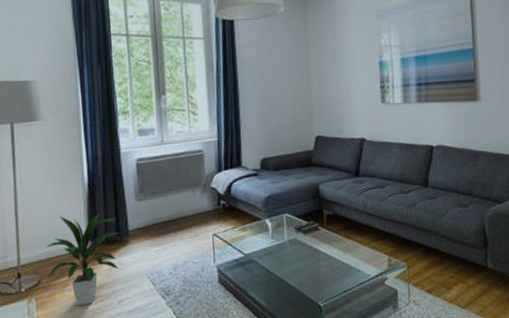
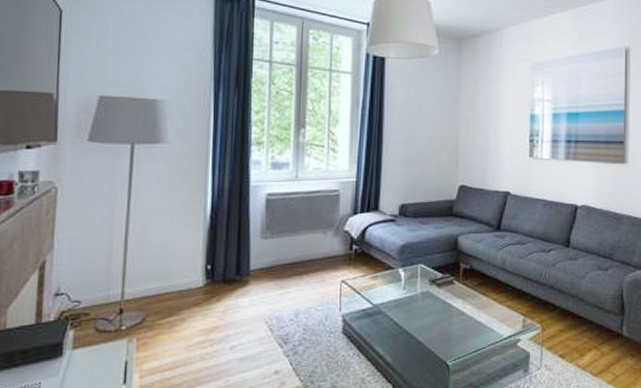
indoor plant: present [45,213,119,305] -> none [151,247,239,349]

